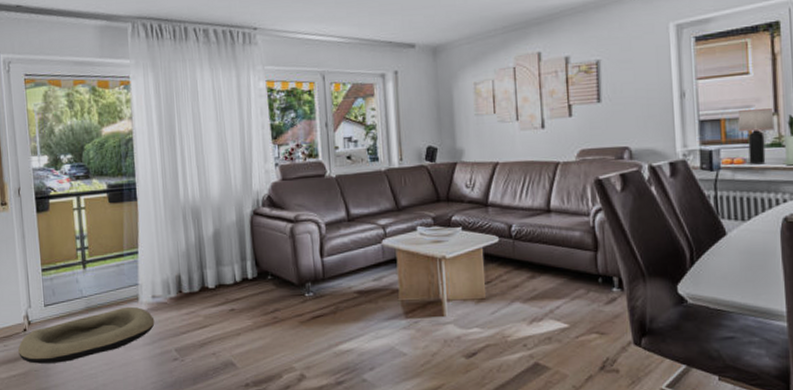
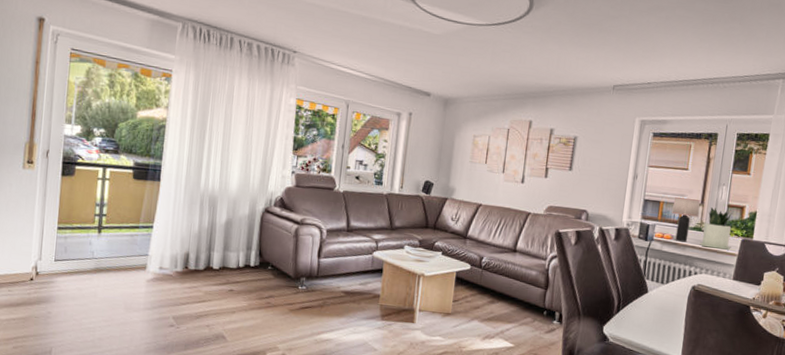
dog bed: present [18,306,155,364] -> none [22,273,158,314]

